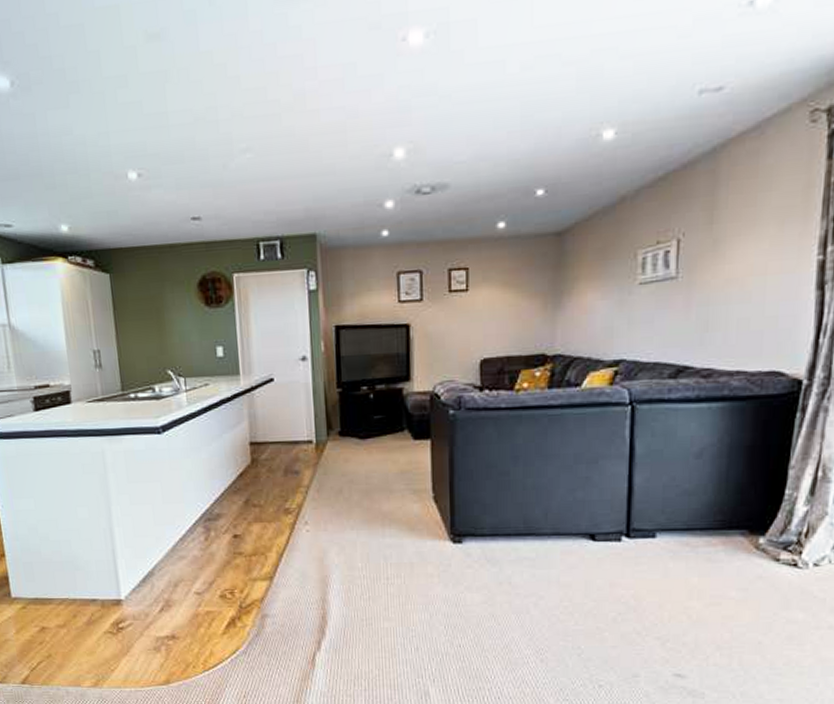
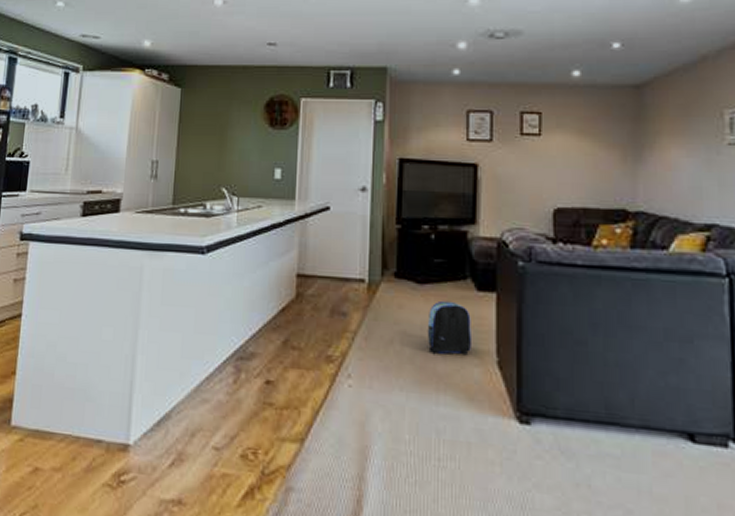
backpack: none [371,451,411,496] -> present [427,300,473,356]

